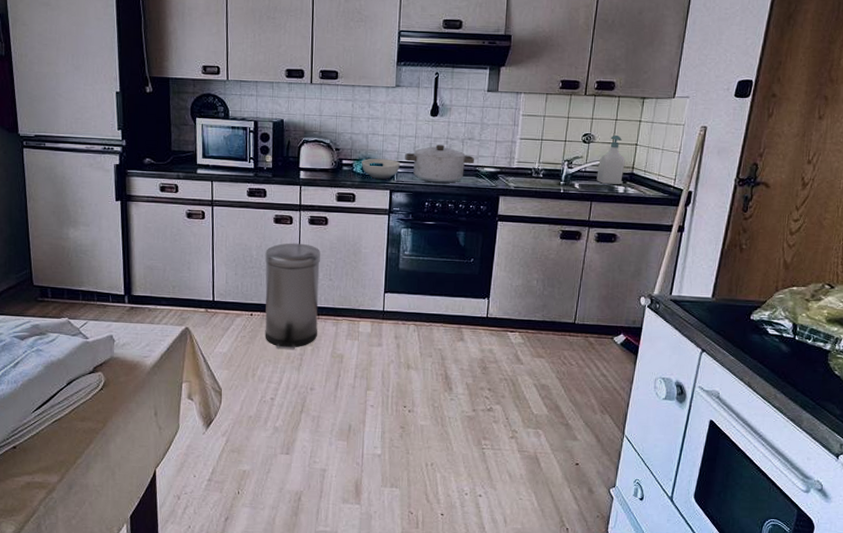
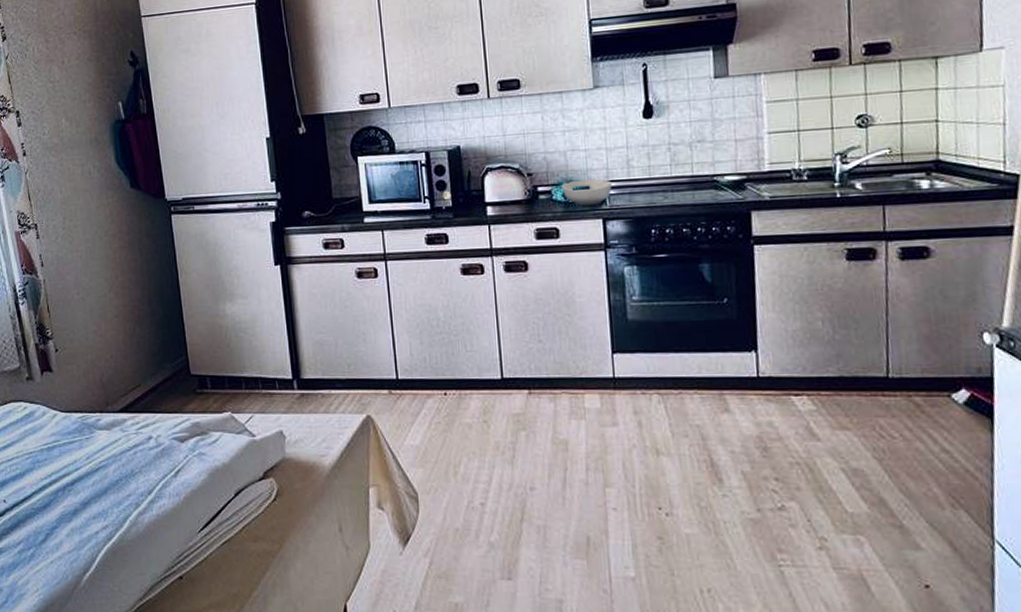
pedal bin: present [265,243,320,350] -> none [454,297,531,438]
cooking pot: present [405,144,474,183] -> none [616,153,709,203]
soap bottle: present [596,135,625,184] -> none [885,112,925,179]

